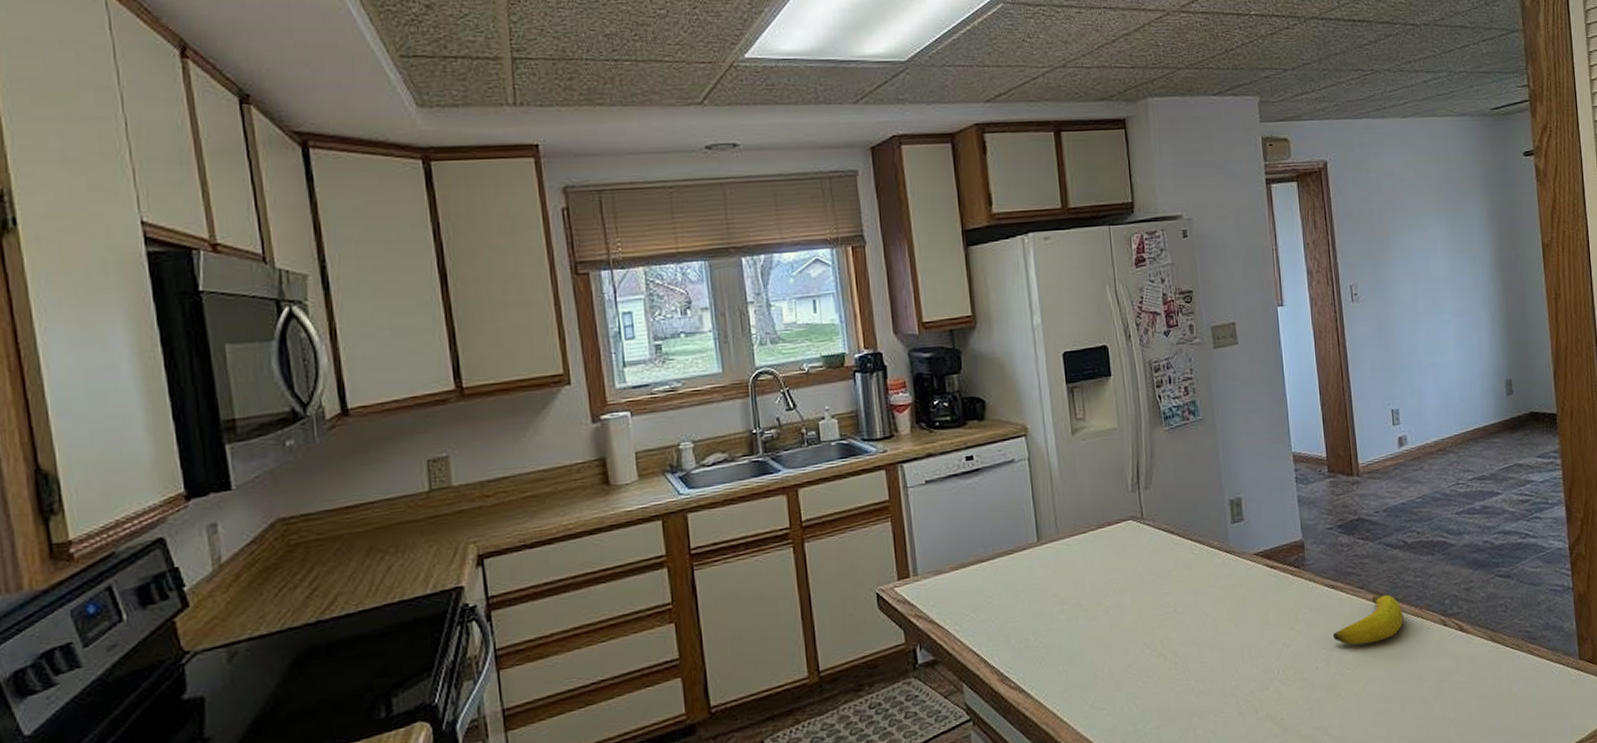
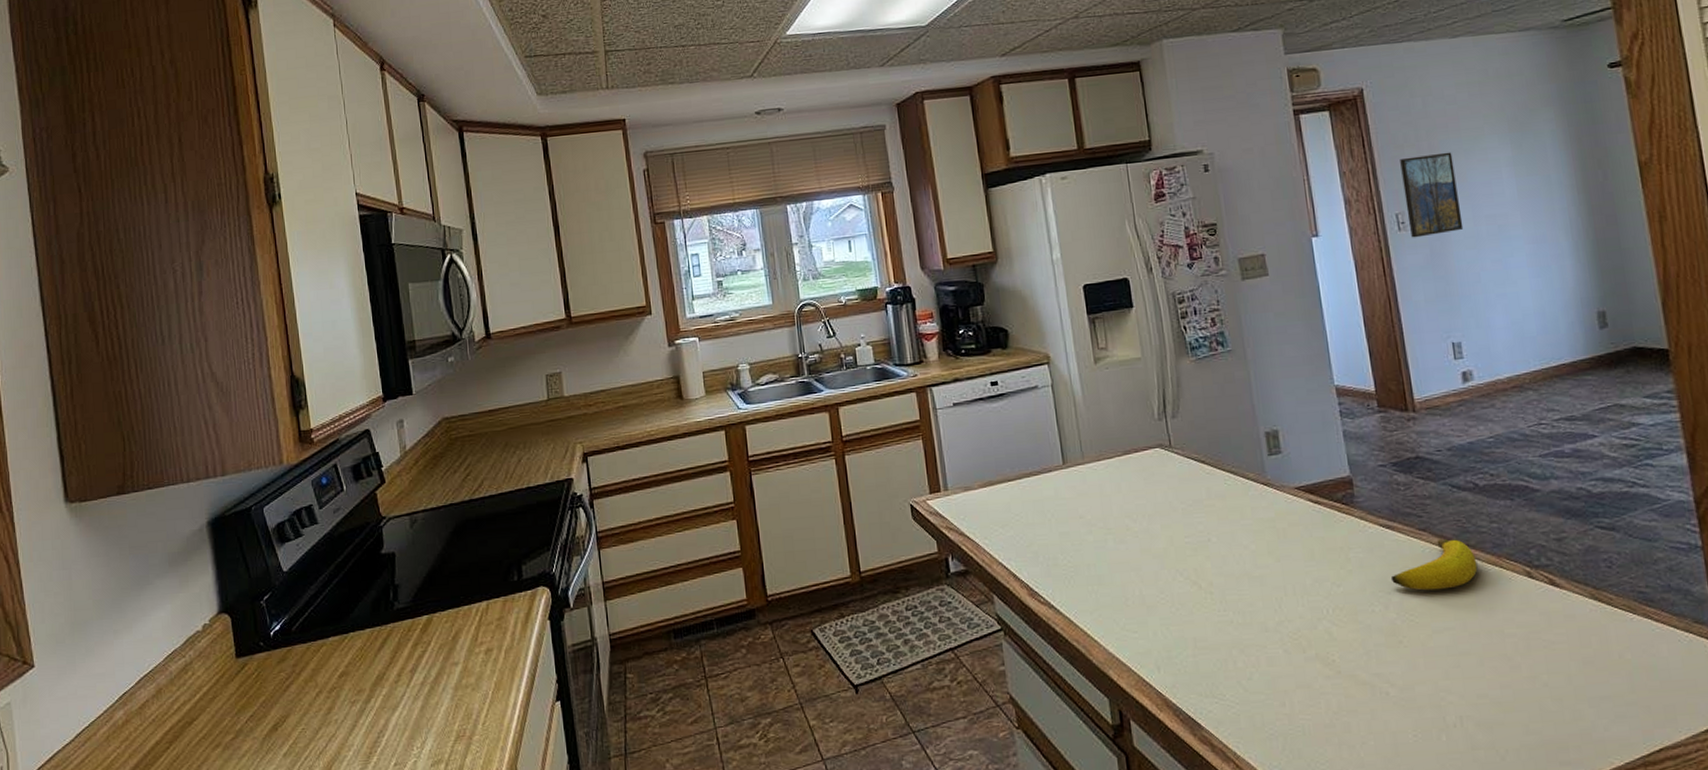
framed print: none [1355,227,1405,309] -> present [1400,152,1464,238]

